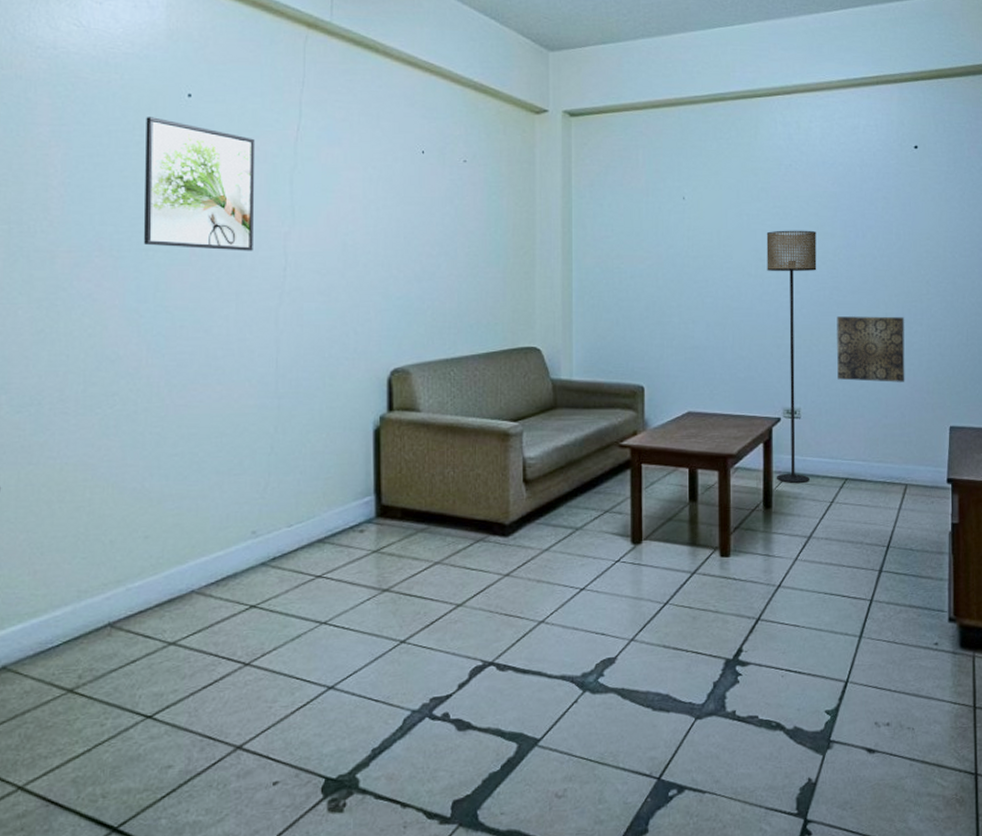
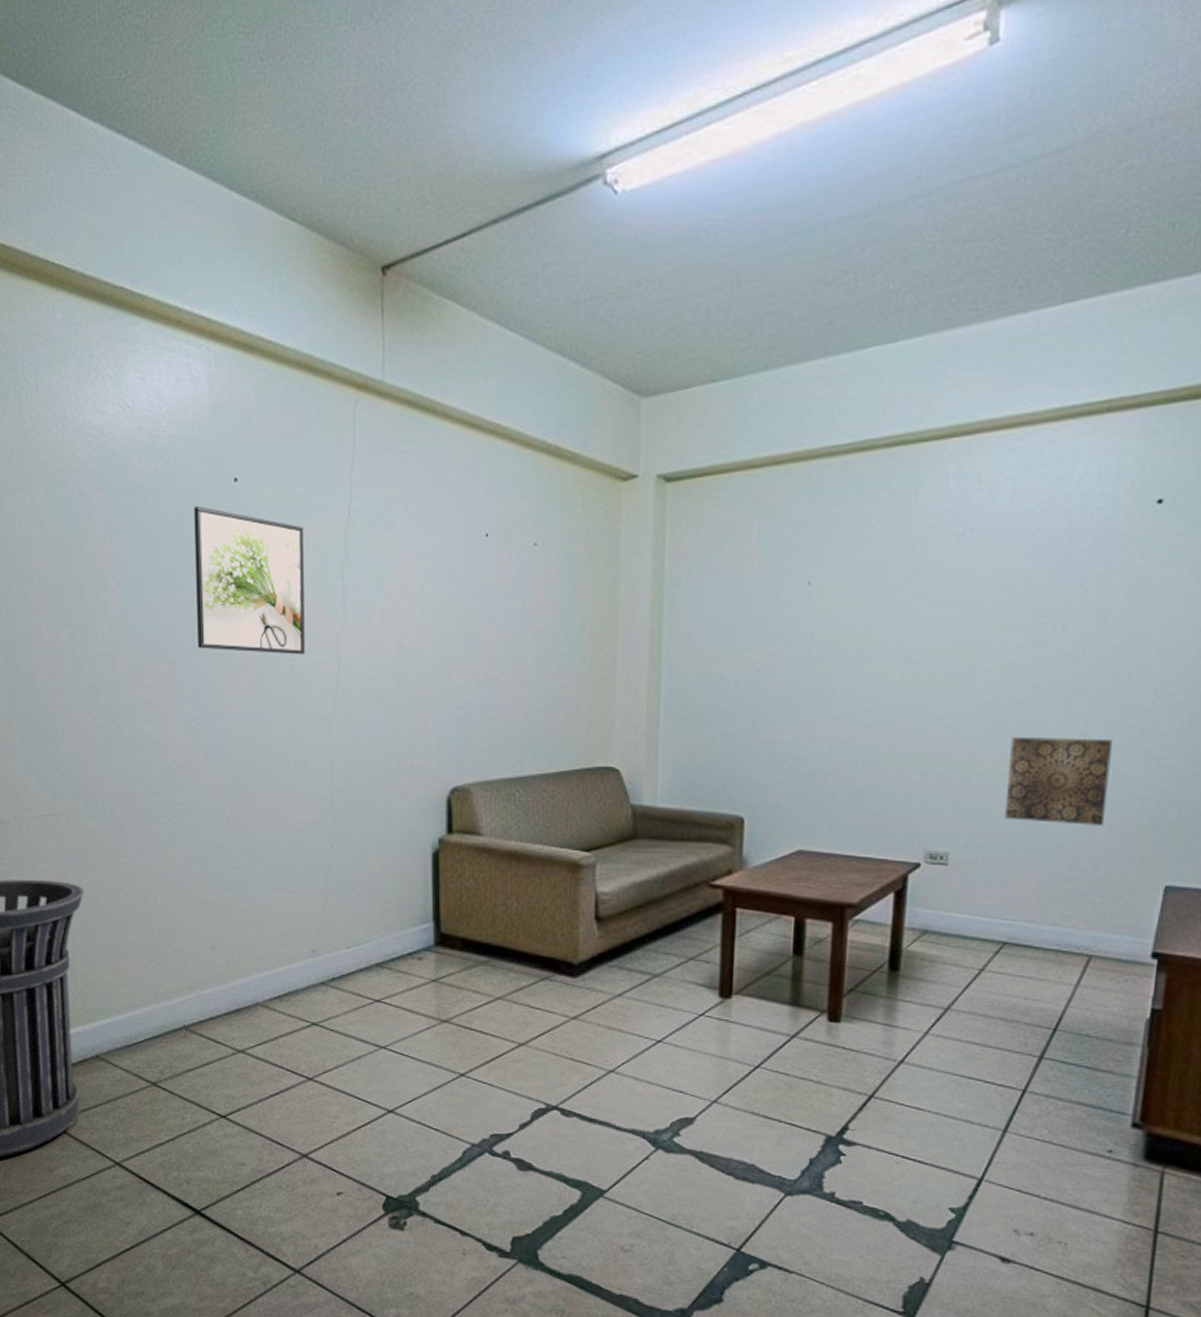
floor lamp: present [766,230,817,483] -> none [909,622,993,944]

